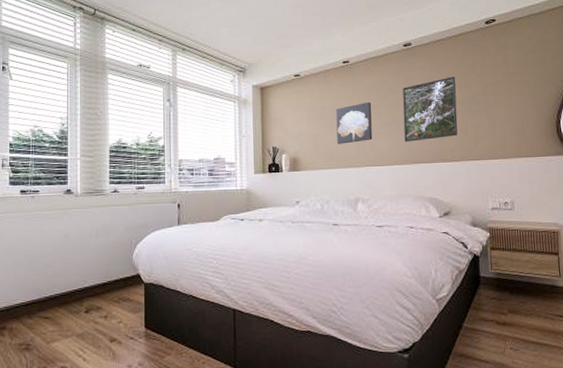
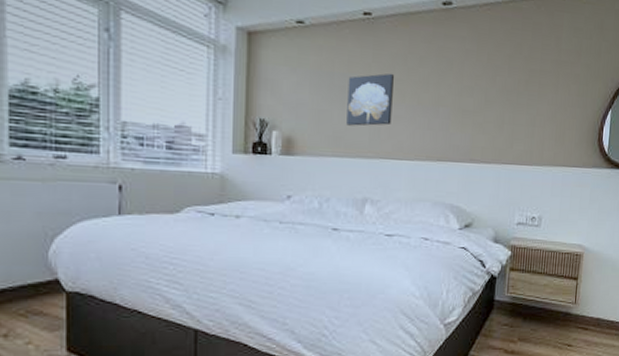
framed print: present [402,76,458,142] -> none [430,55,499,133]

